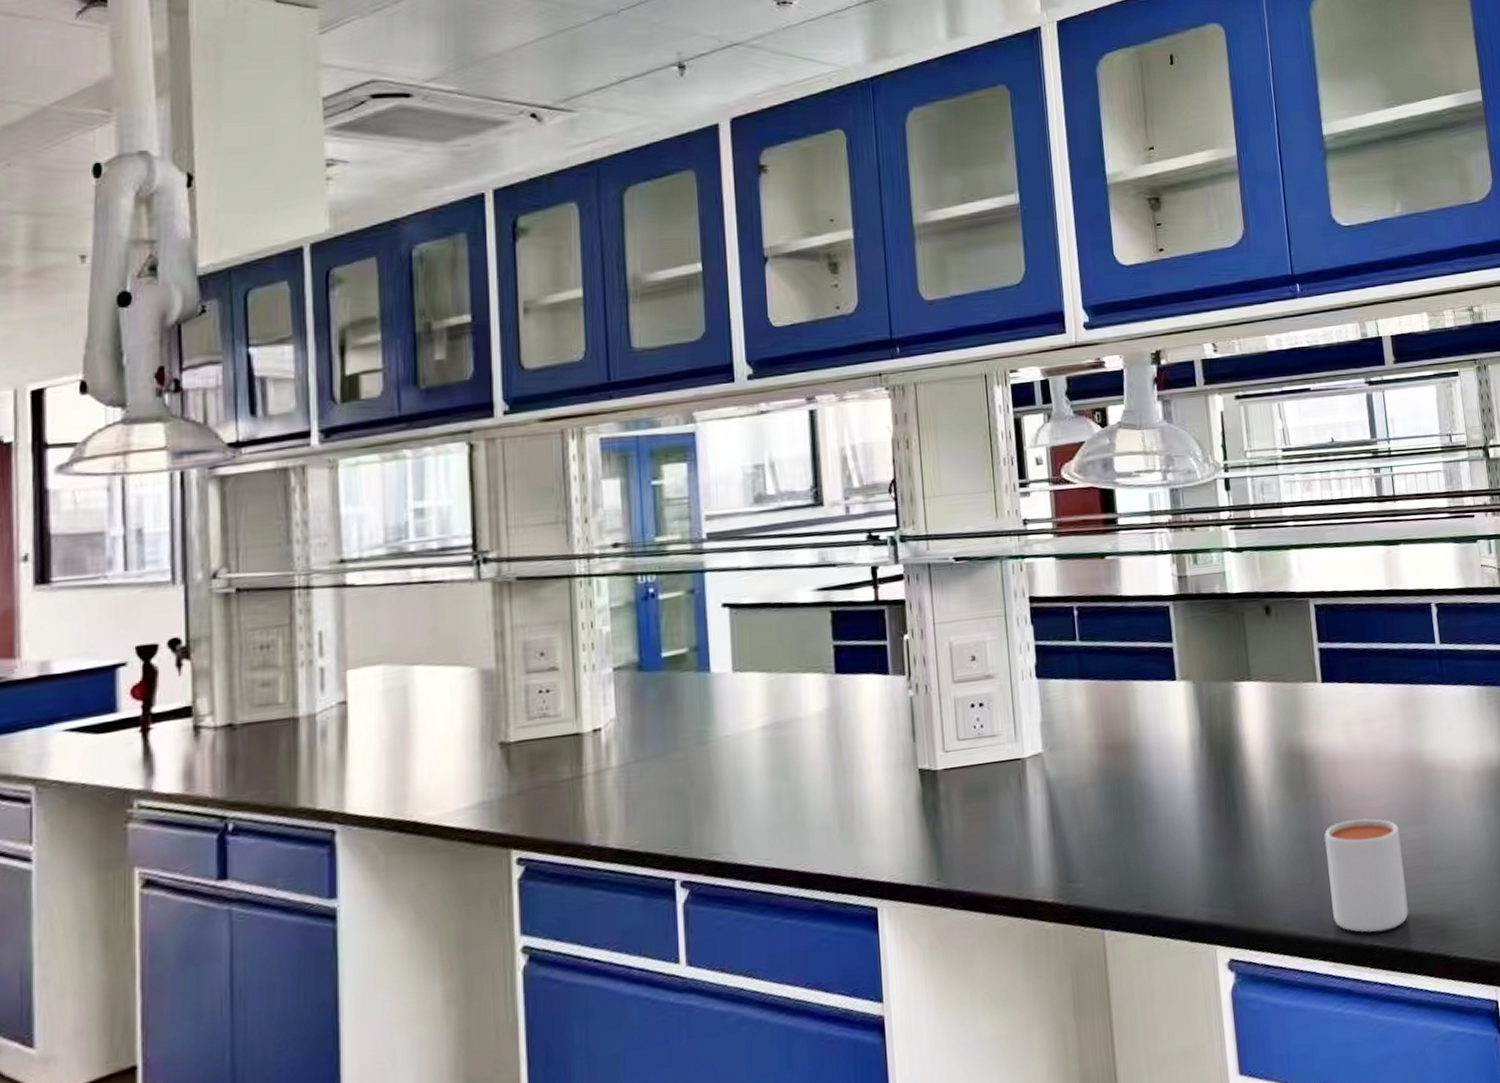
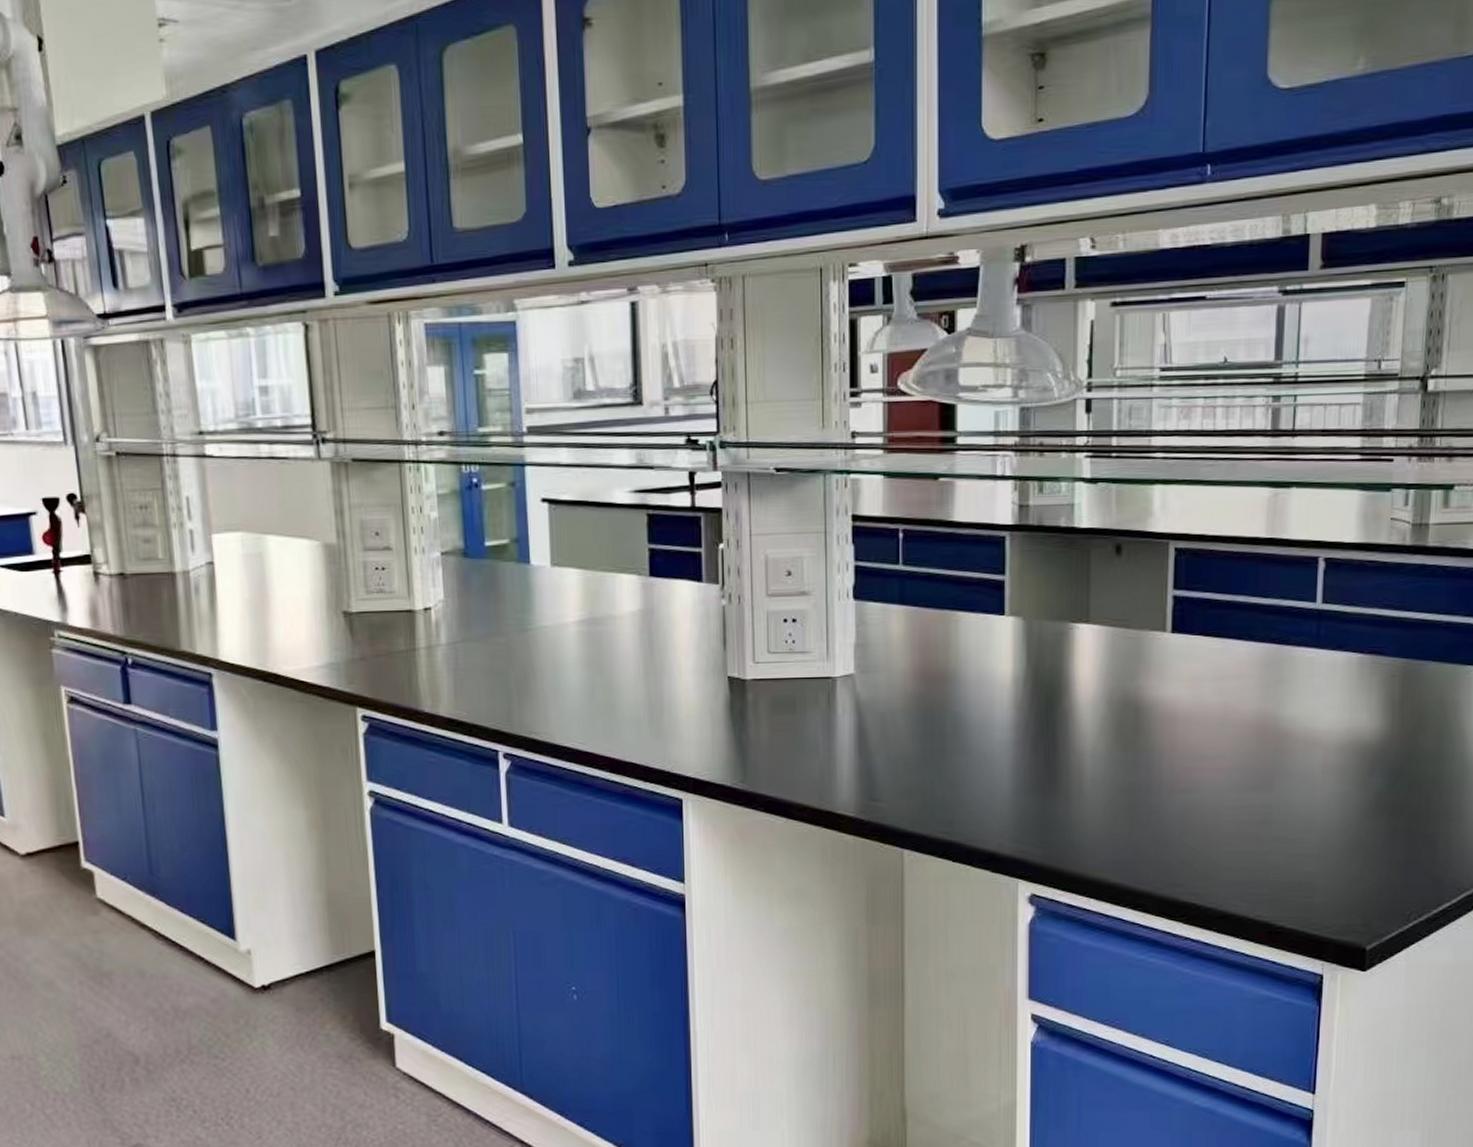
mug: present [1324,818,1409,933] -> none [1150,777,1239,891]

